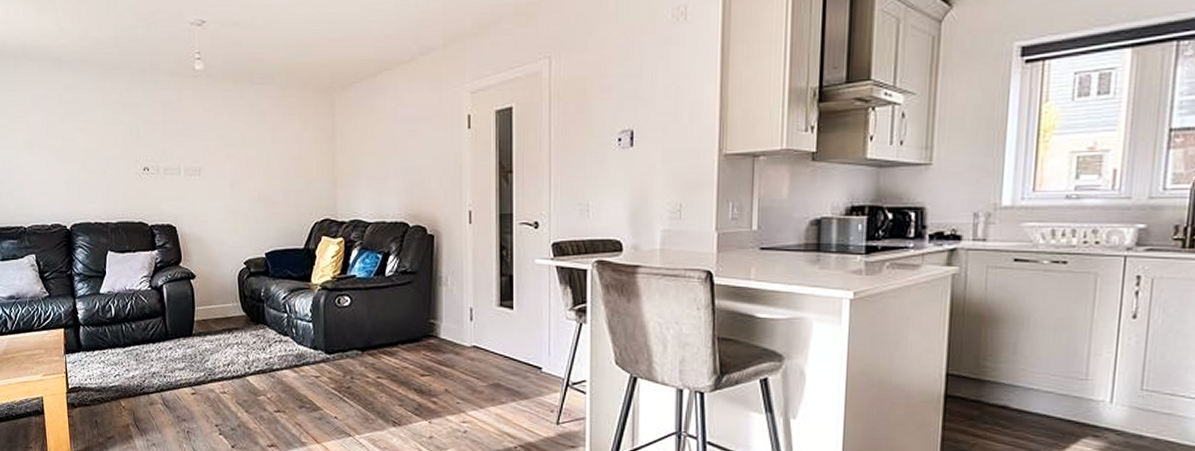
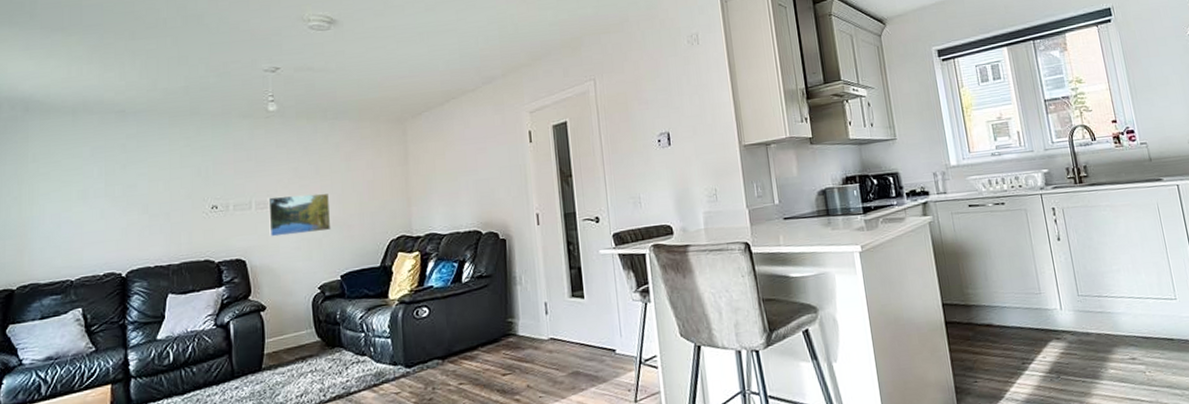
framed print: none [195,164,257,206] -> present [267,192,331,237]

